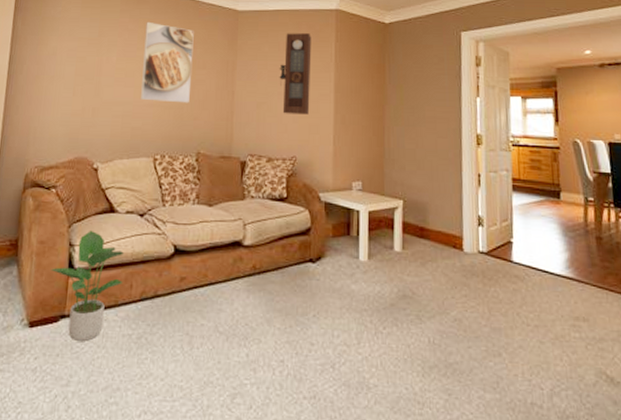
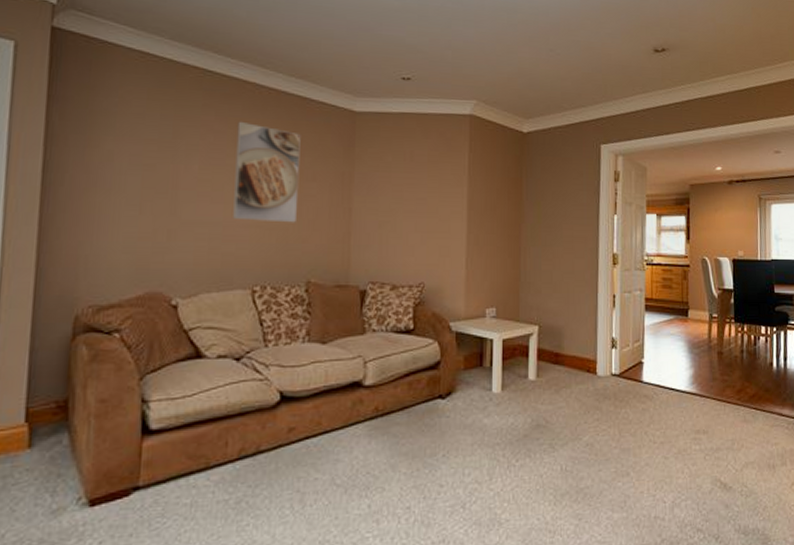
potted plant: present [51,230,125,341] -> none [117,381,217,515]
pendulum clock: present [279,33,312,115] -> none [405,140,442,235]

